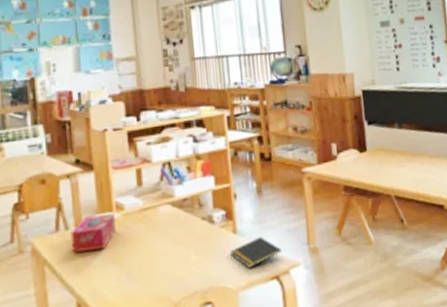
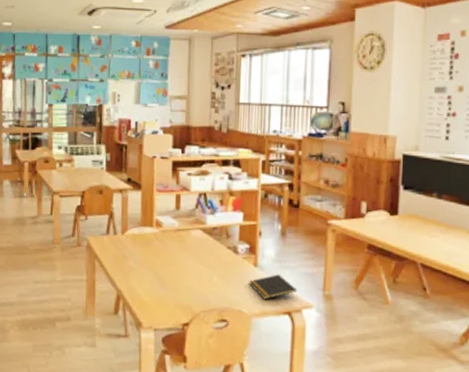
tissue box: present [71,214,116,253] -> none [117,227,154,256]

